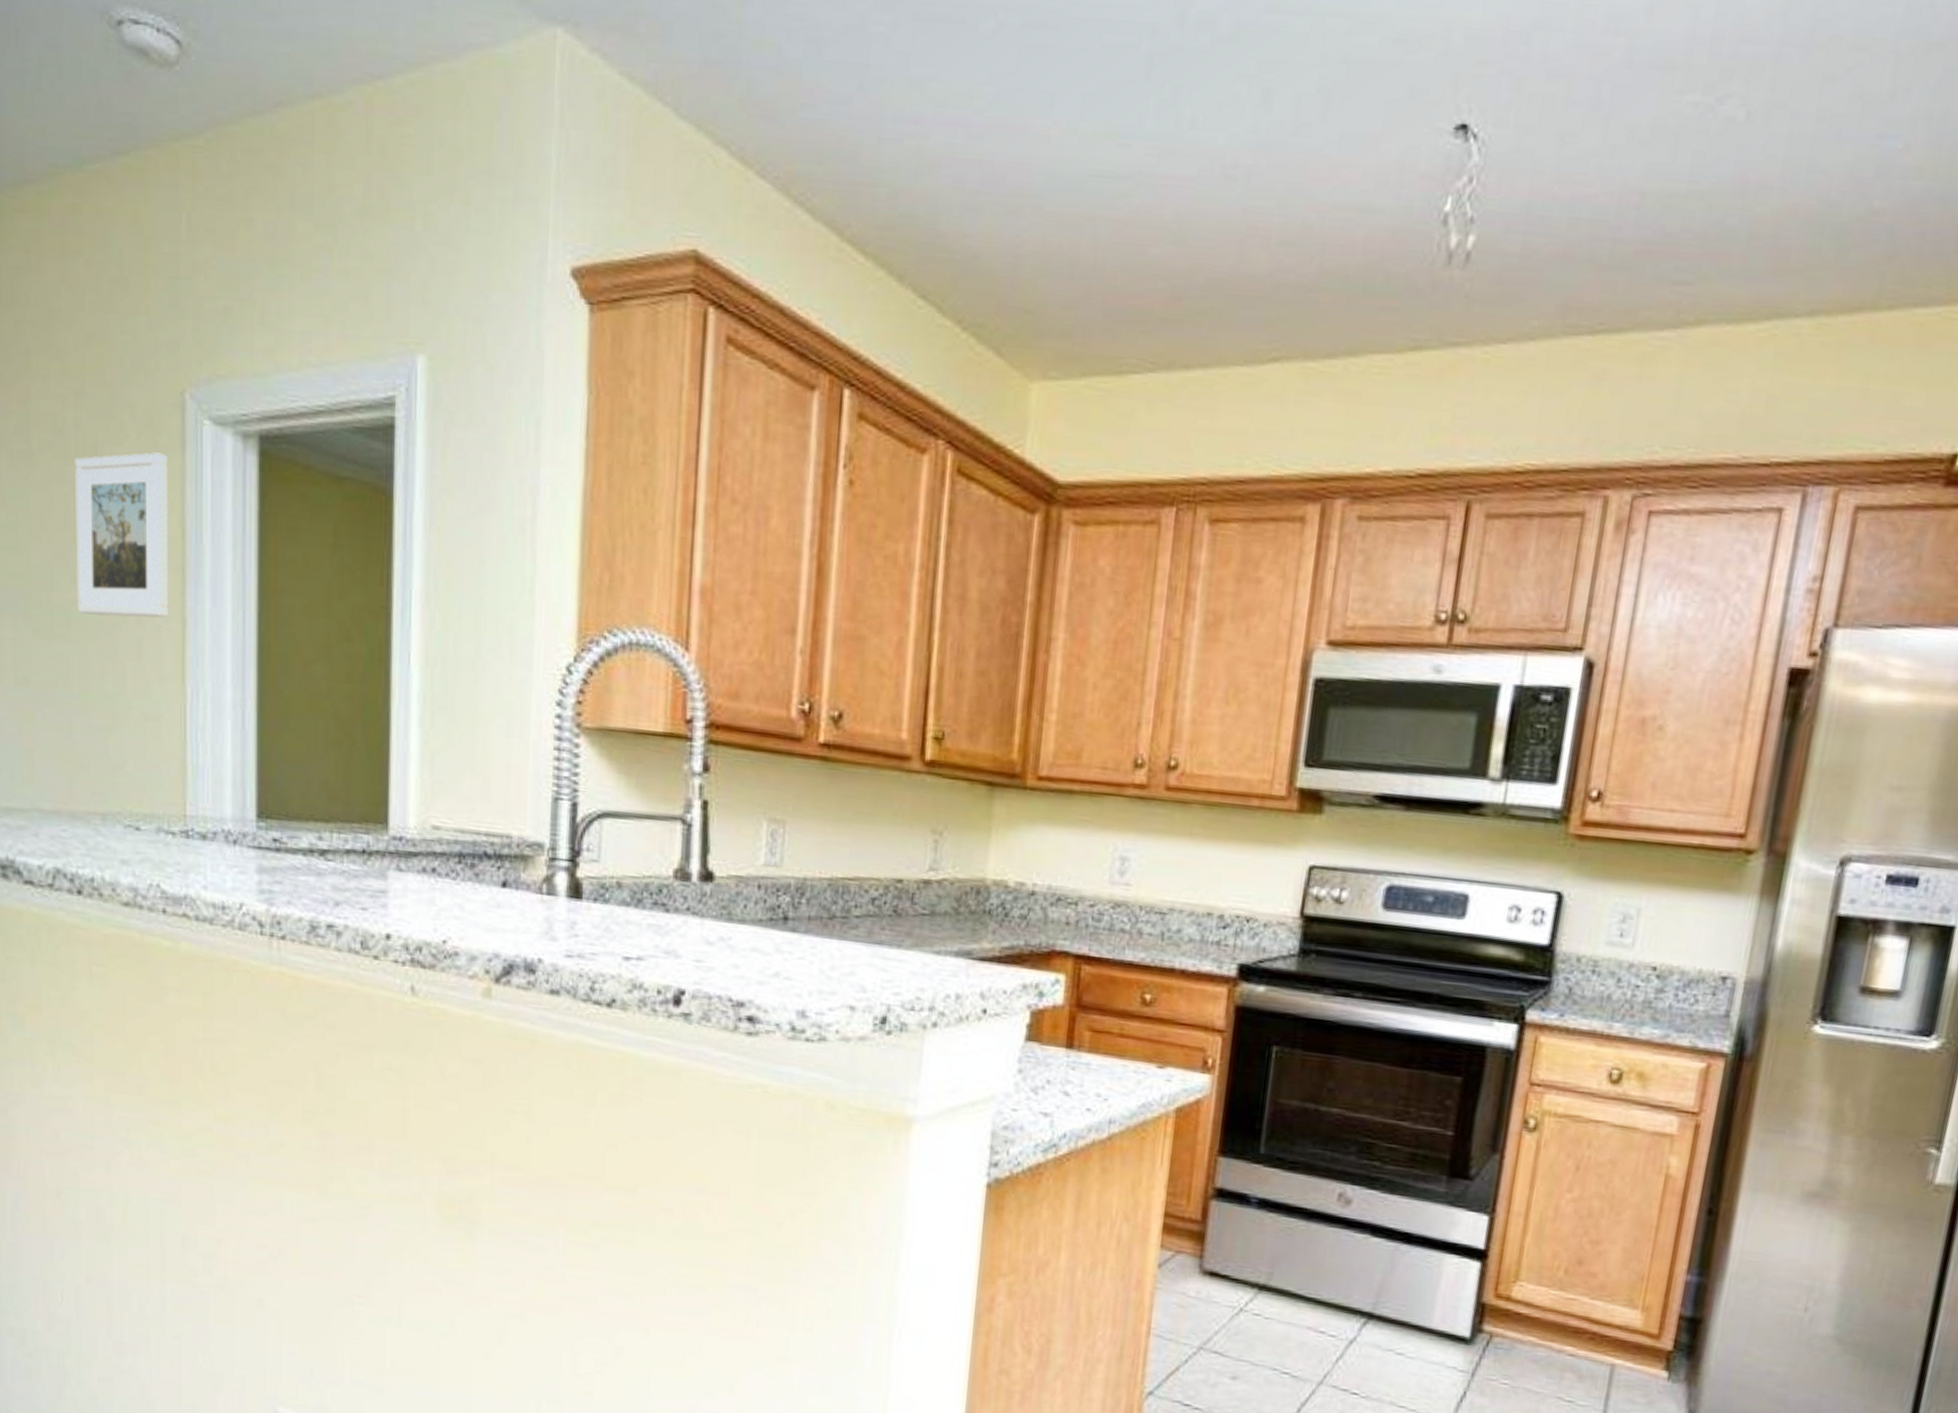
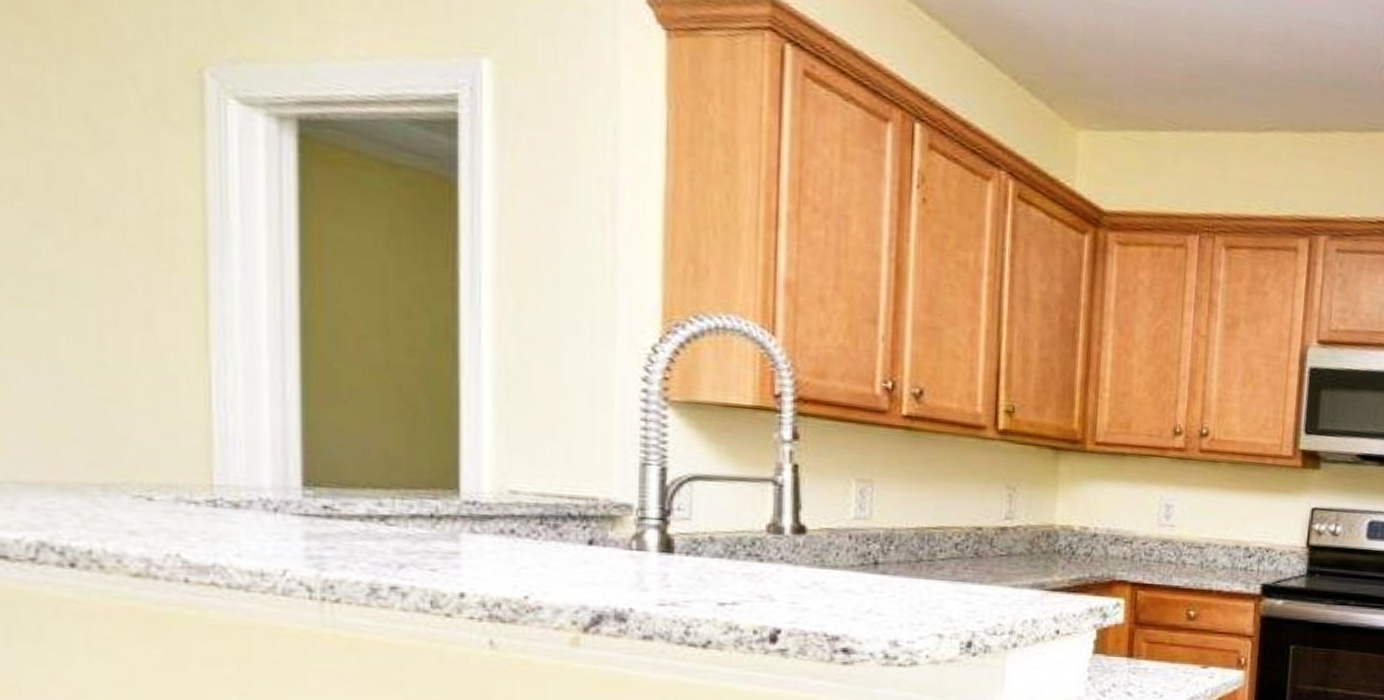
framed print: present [75,452,169,618] -> none [59,125,187,290]

